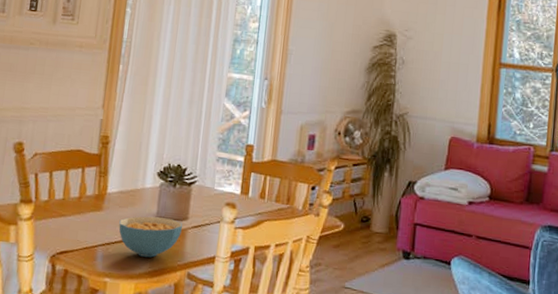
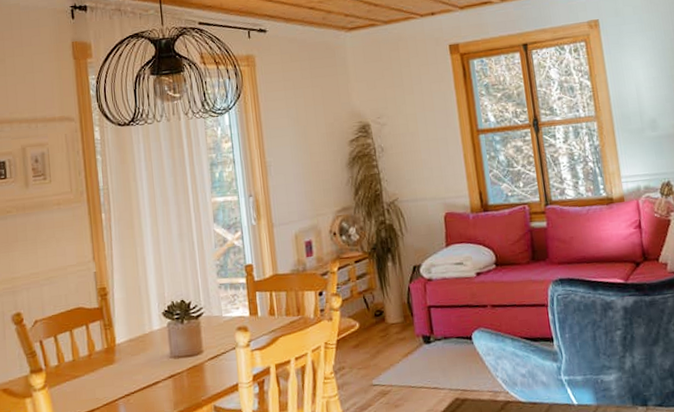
cereal bowl: present [118,216,183,258] -> none [134,355,200,400]

